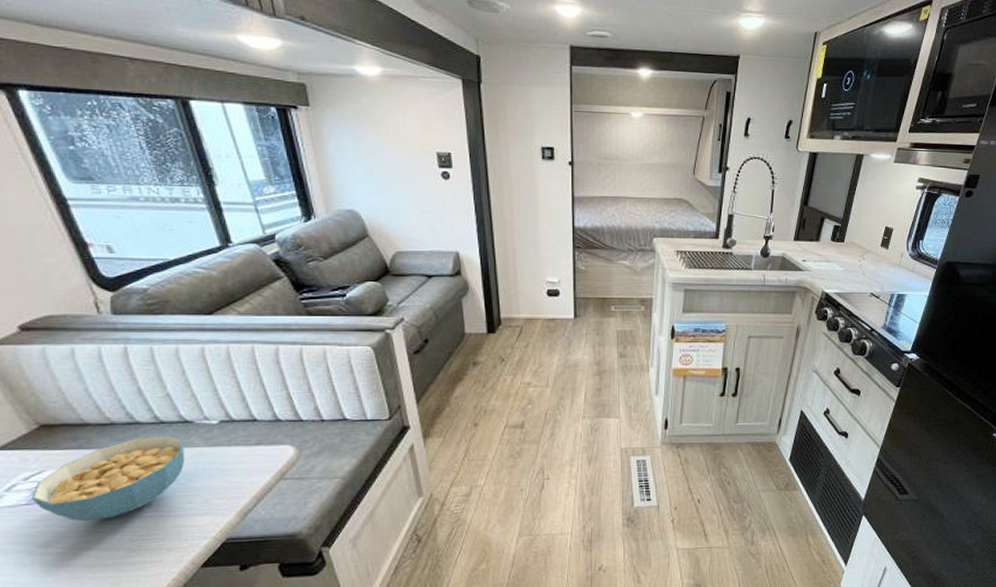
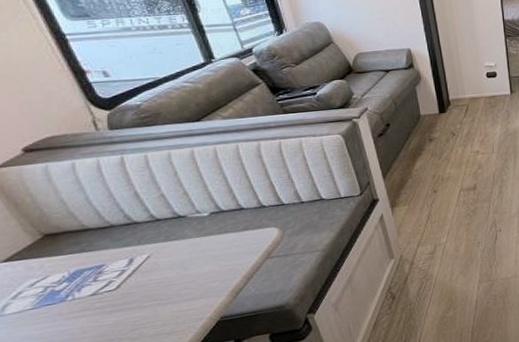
cereal bowl: present [32,435,185,522] -> none [37,231,180,319]

